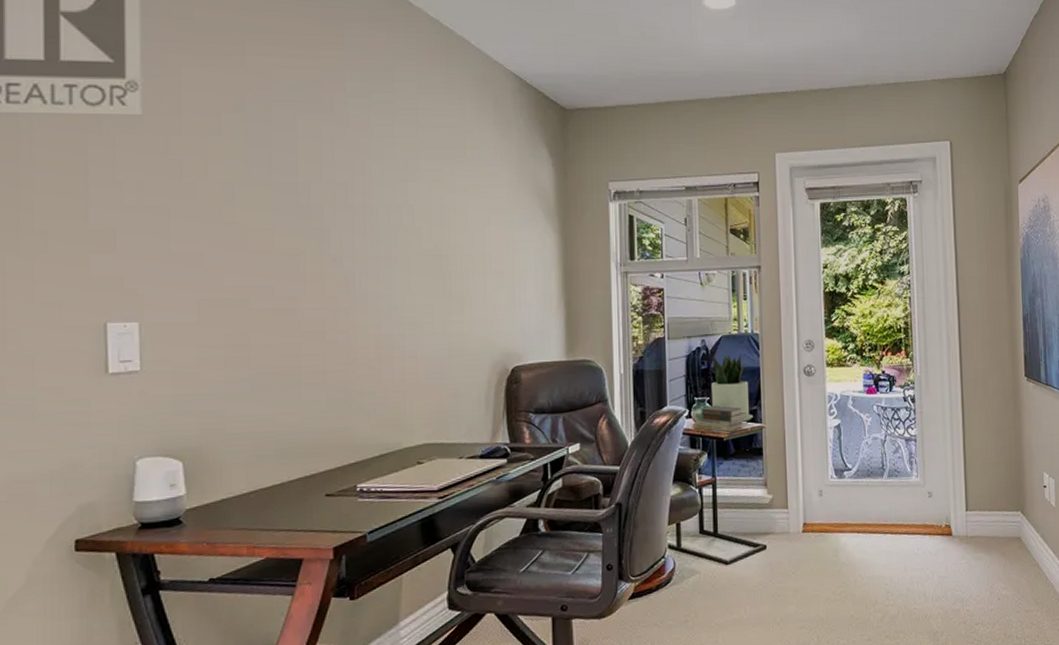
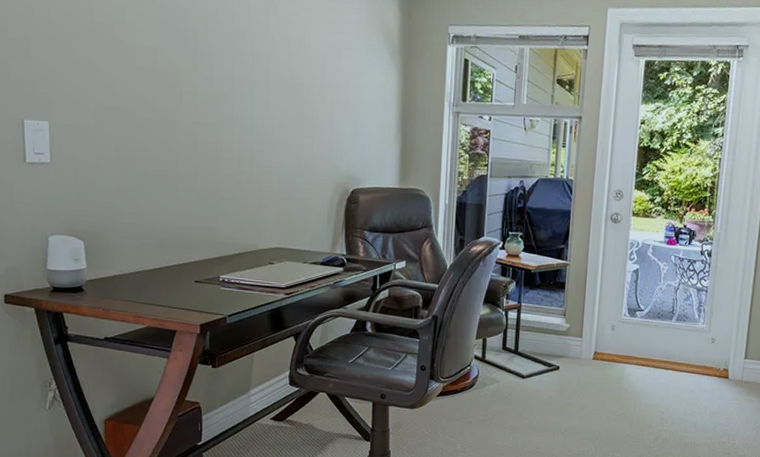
books: present [692,405,747,432] -> none [504,240,554,265]
planter: present [710,354,753,422] -> none [524,195,560,258]

